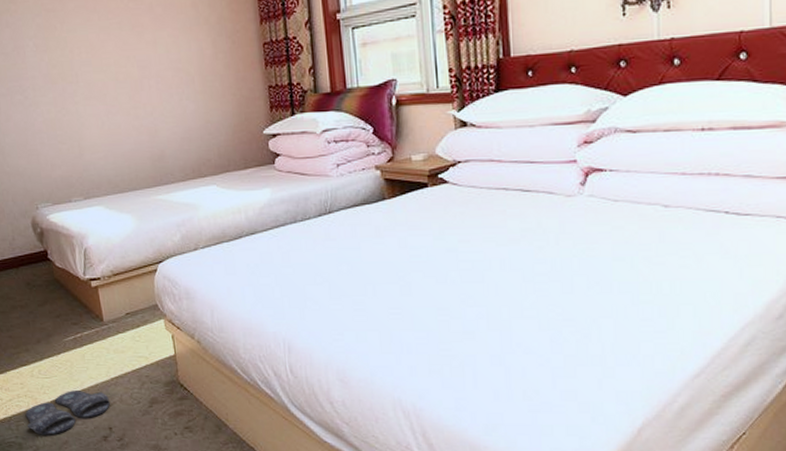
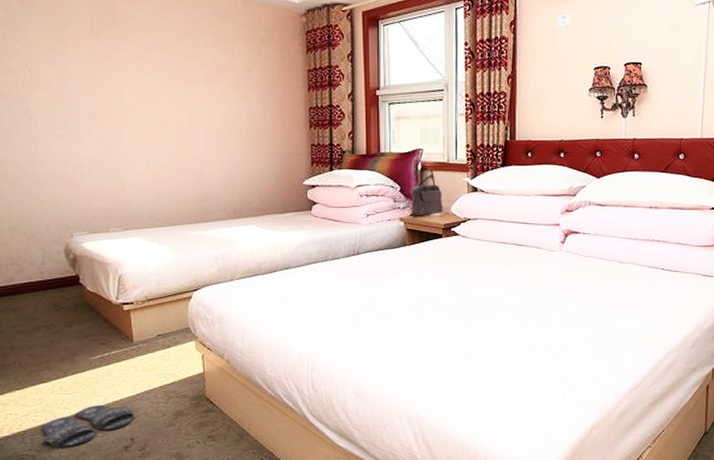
handbag: none [386,102,426,163] -> present [411,168,443,216]

